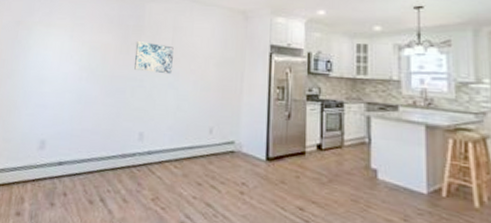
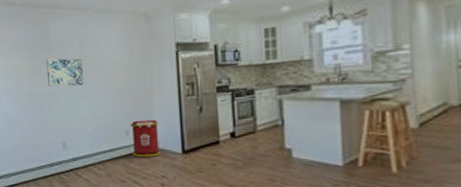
trash can: none [213,118,245,161] -> present [131,119,161,157]

